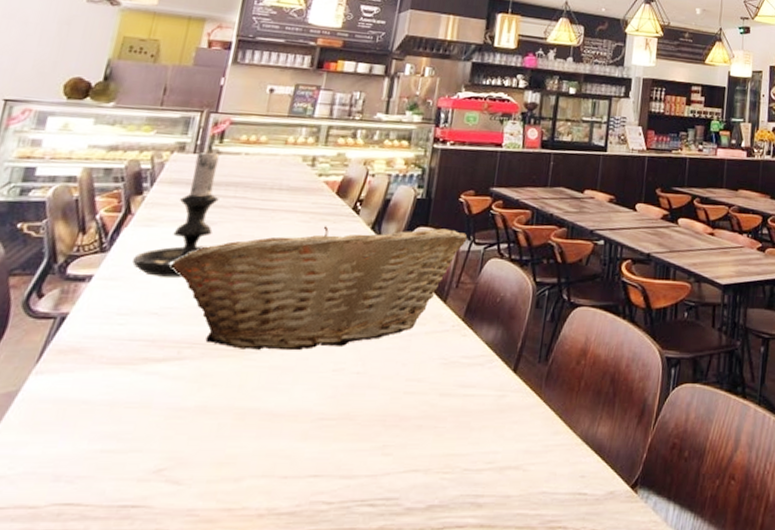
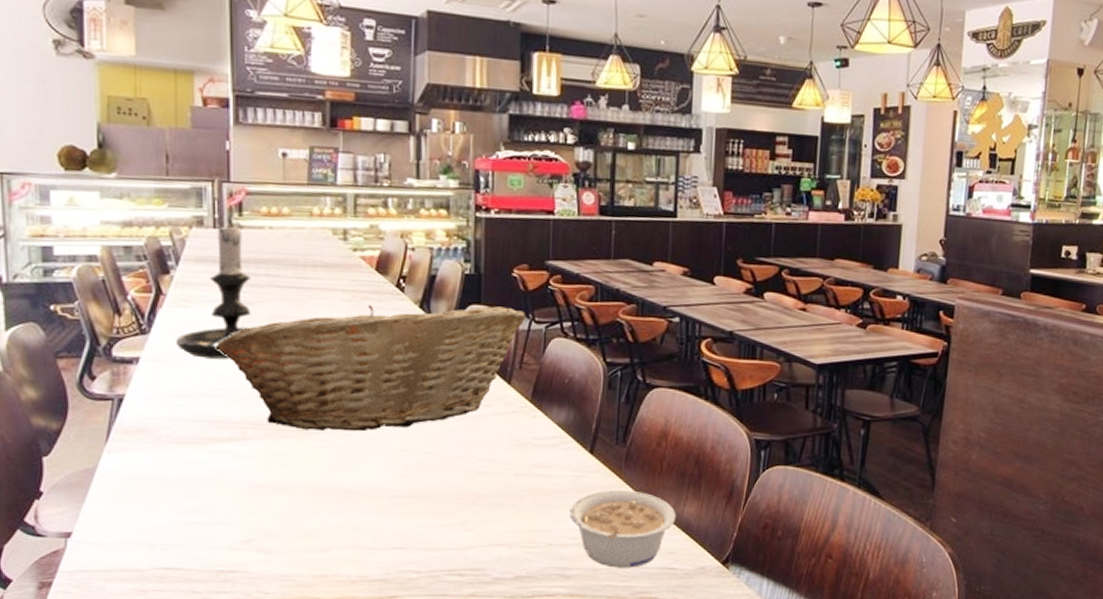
legume: none [488,409,591,494] -> present [569,490,677,568]

